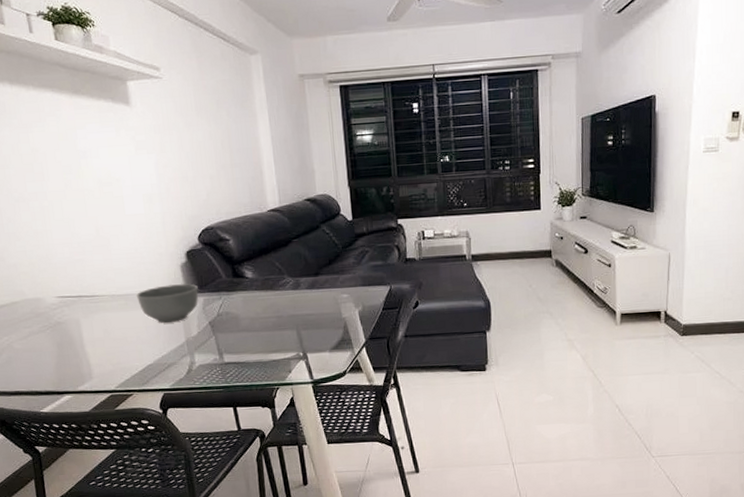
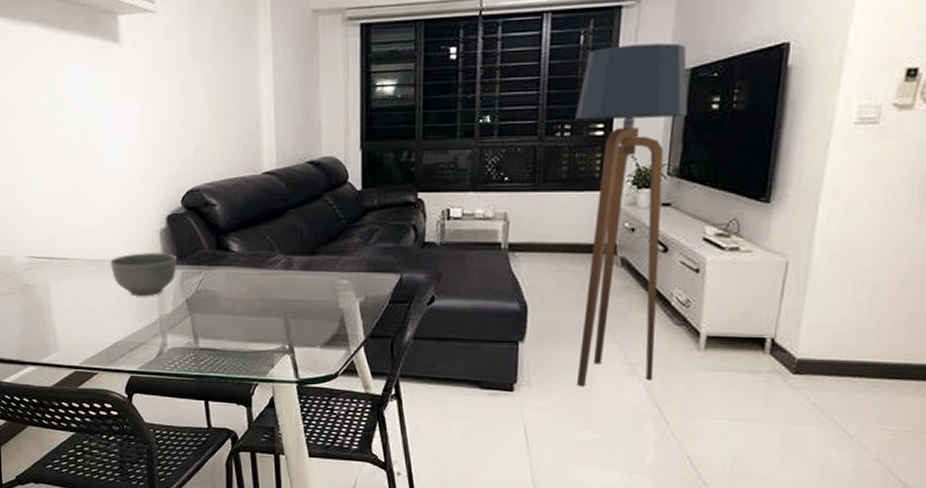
floor lamp: none [512,97,591,362] -> present [576,43,688,387]

